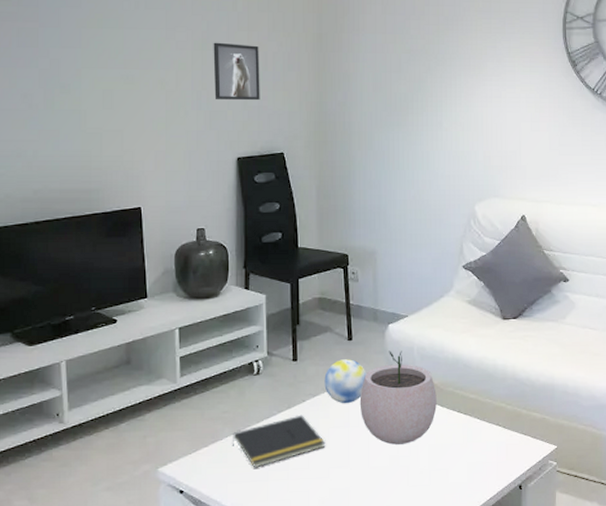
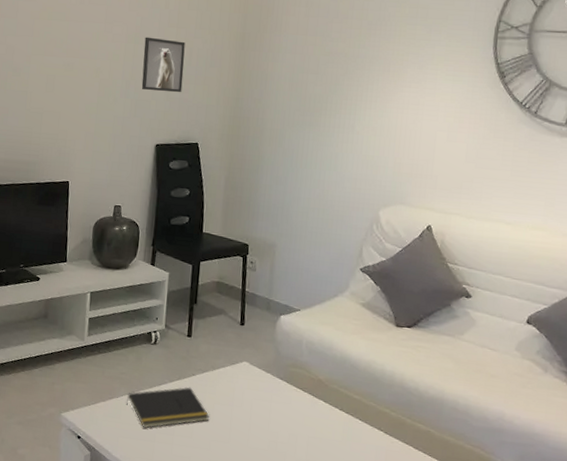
decorative ball: present [324,359,367,404] -> none [214,342,255,384]
plant pot: present [359,350,437,445] -> none [245,340,321,432]

